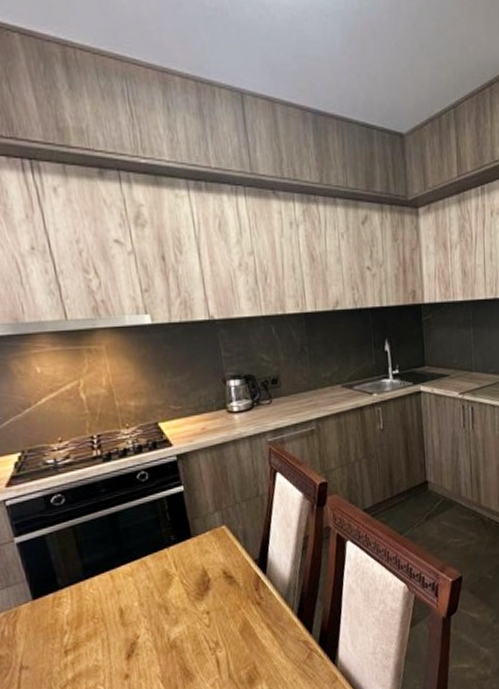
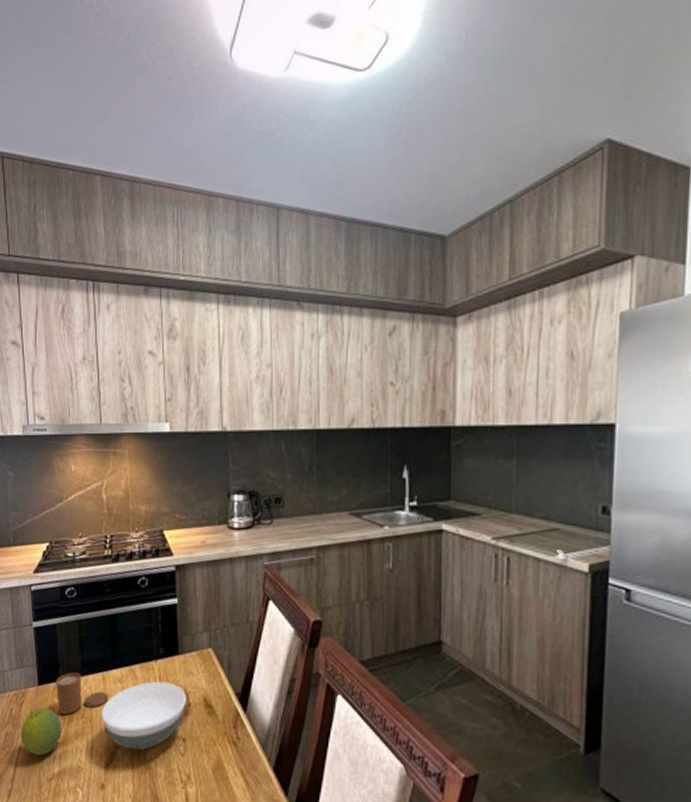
fruit: none [17,619,71,669] -> present [20,707,62,756]
candle: none [54,577,121,621] -> present [56,672,109,715]
bowl: none [114,565,206,636] -> present [101,681,186,750]

